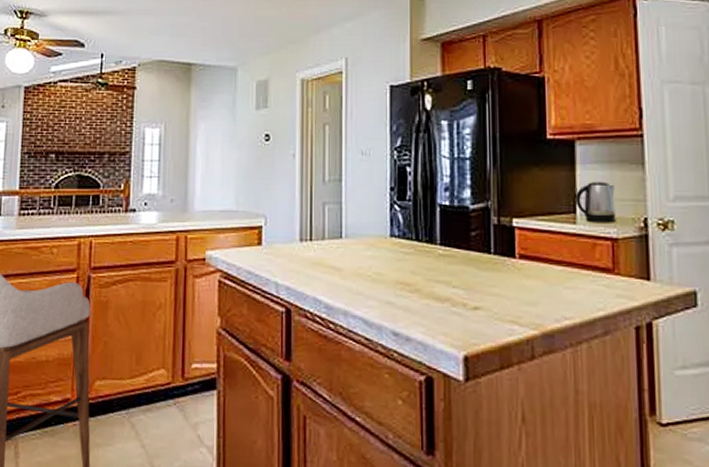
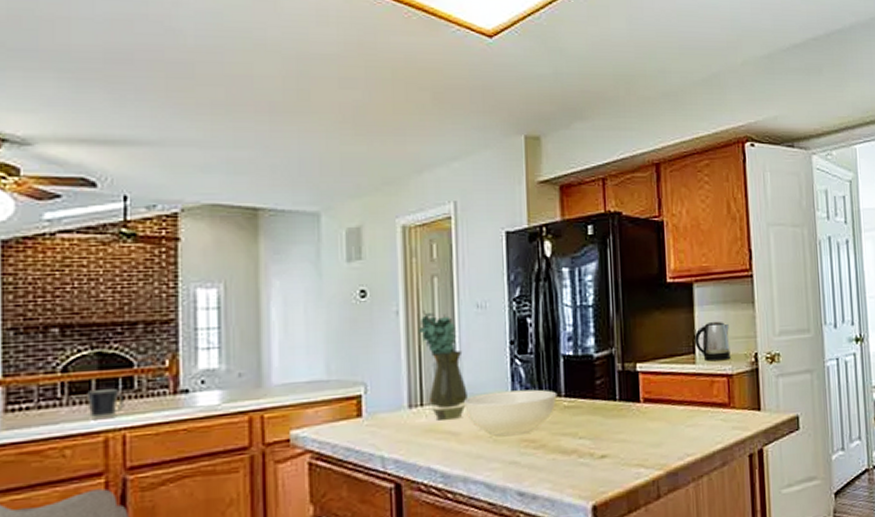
mug: none [69,204,92,226] -> present [87,389,124,419]
vase: none [310,155,350,256] -> present [417,310,468,420]
bowl: none [346,234,433,278] -> present [463,389,558,437]

